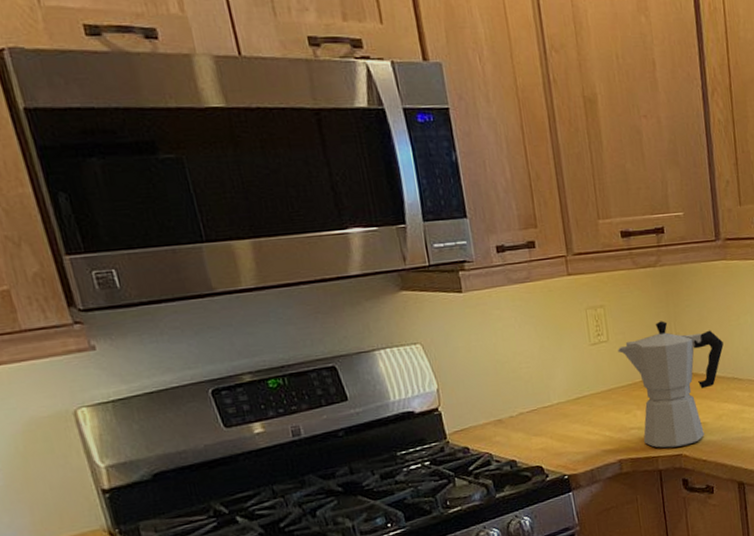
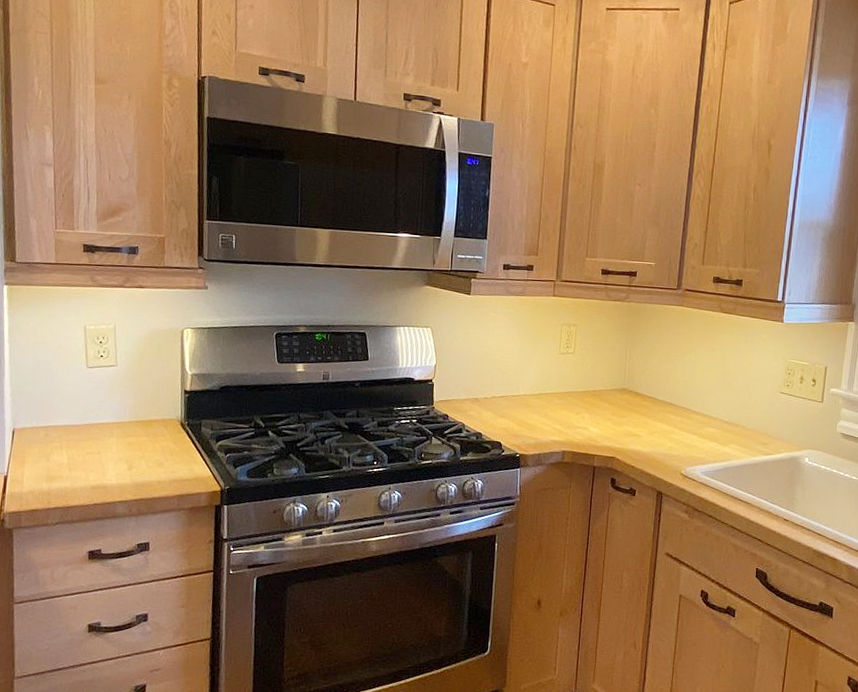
moka pot: present [618,321,724,449] -> none [580,345,667,451]

